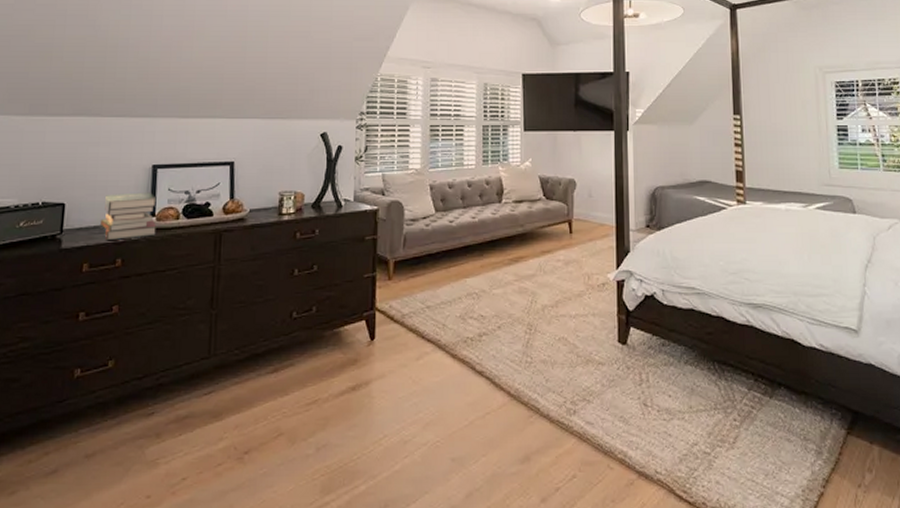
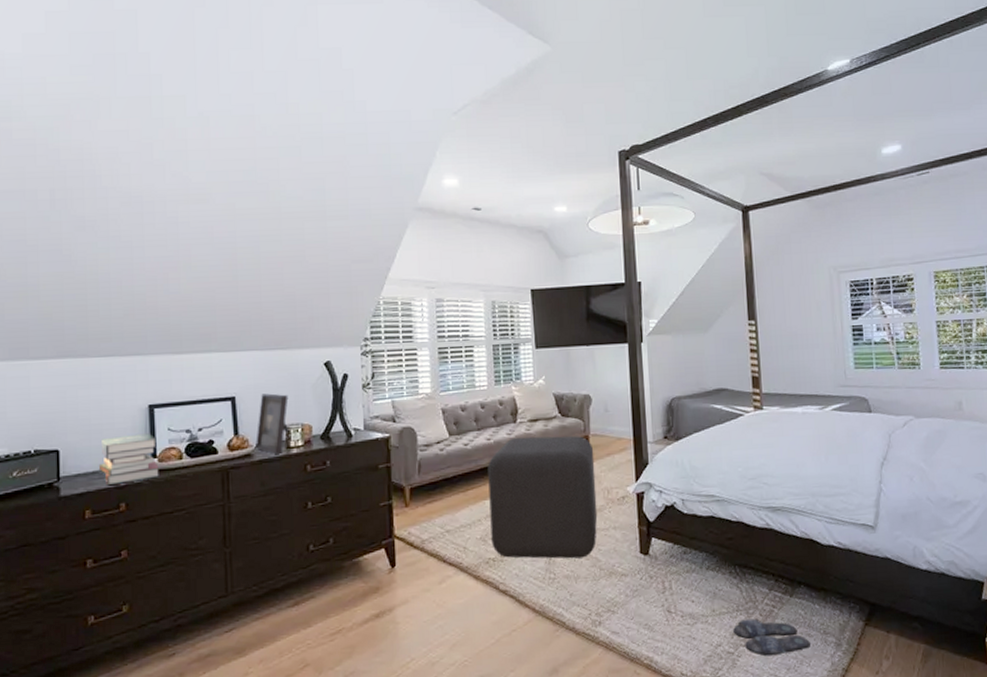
picture frame: none [249,160,284,221] -> present [256,393,290,455]
cube: none [471,217,577,343] -> present [487,436,598,559]
slippers: none [710,418,790,460] -> present [733,618,810,656]

